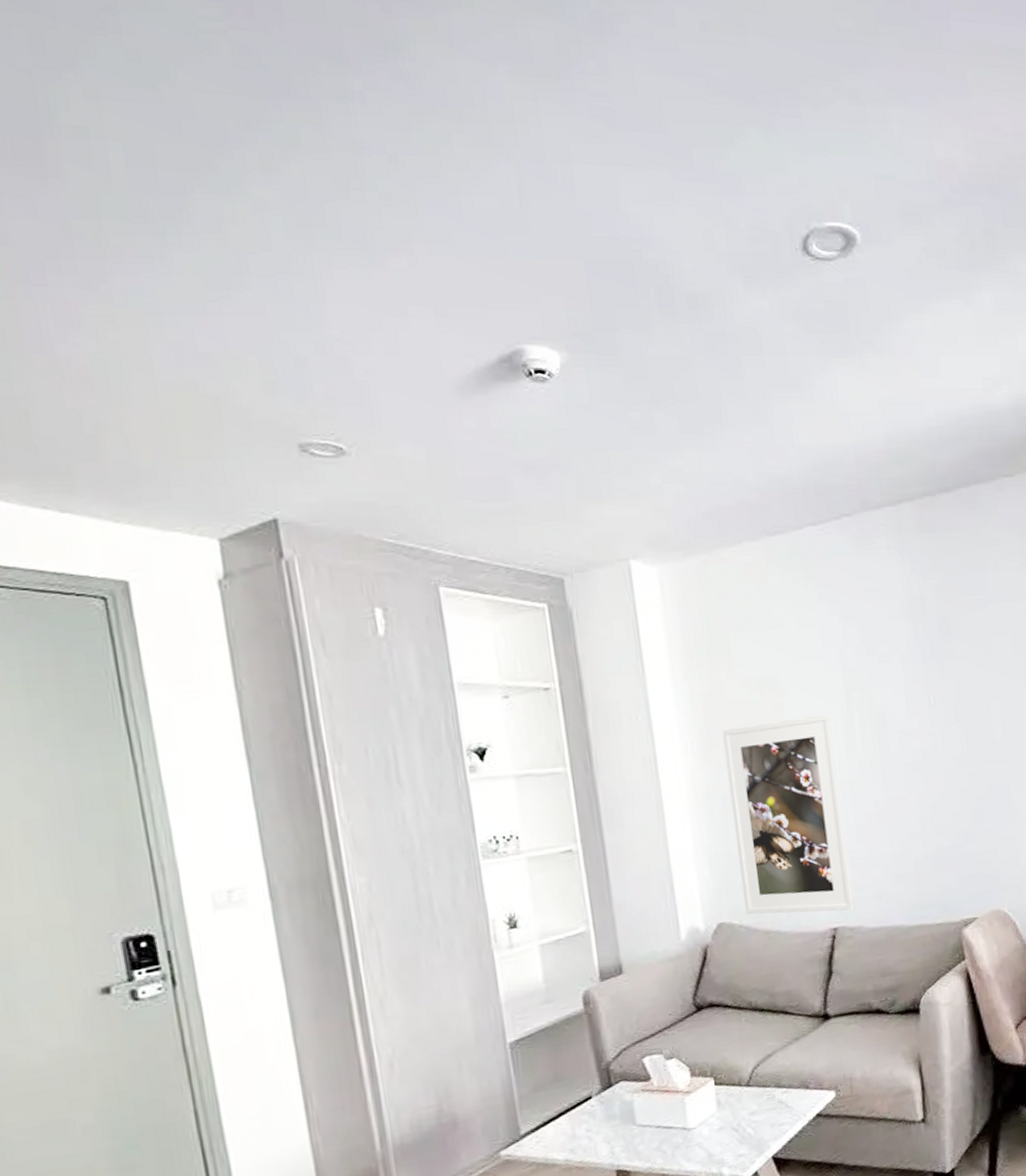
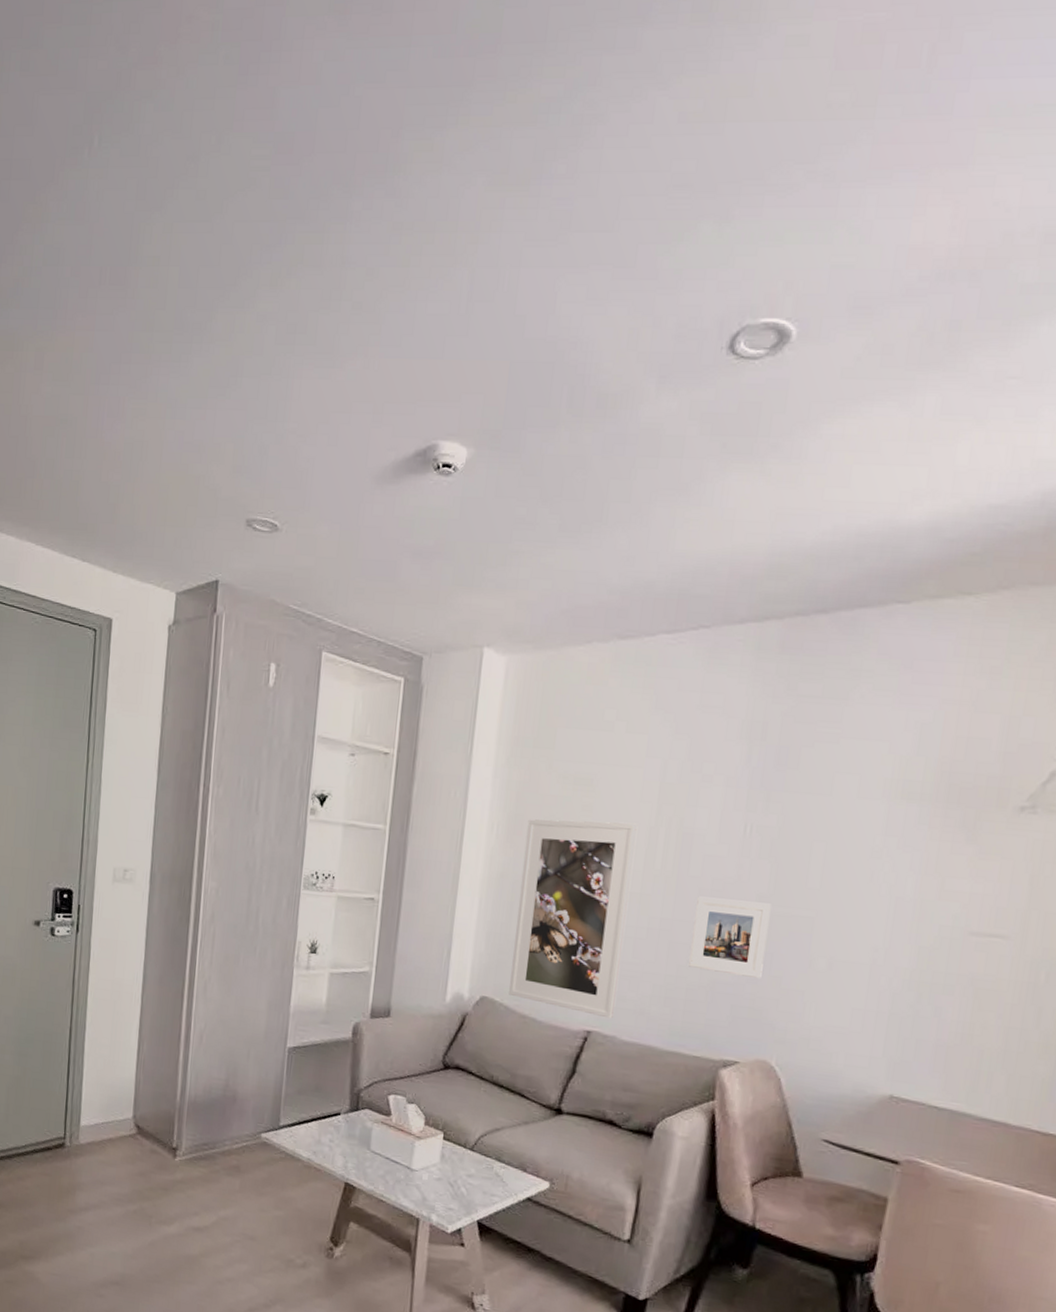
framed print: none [903,764,977,841] -> present [689,896,771,979]

